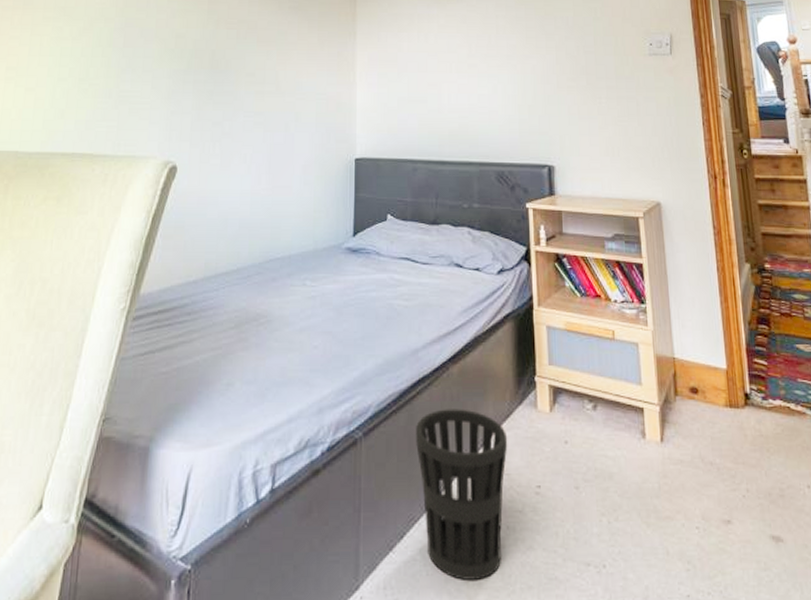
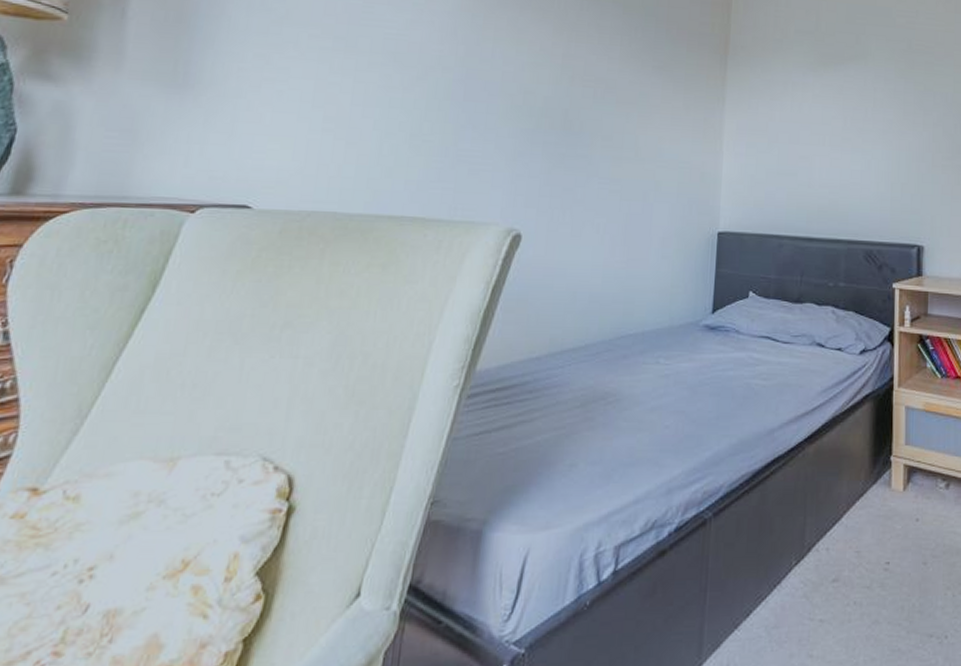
wastebasket: present [416,409,508,580] -> none [767,488,860,655]

